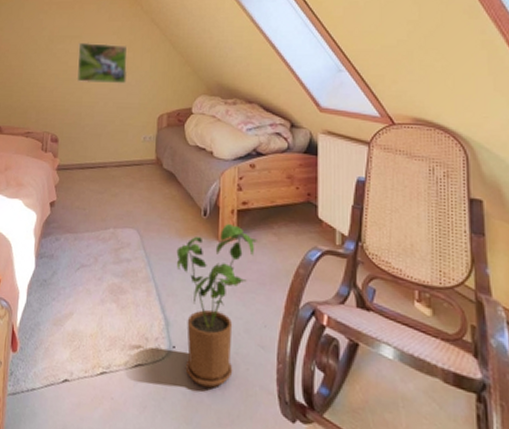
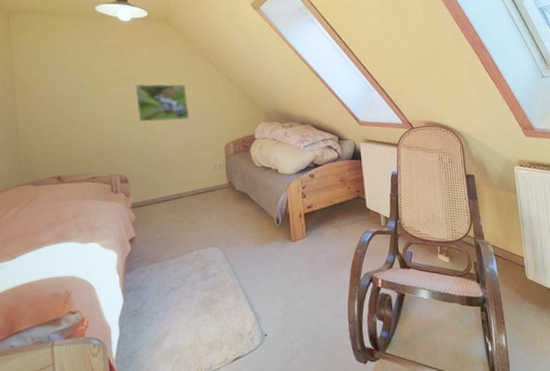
house plant: present [176,223,257,388] -> none [257,225,323,359]

